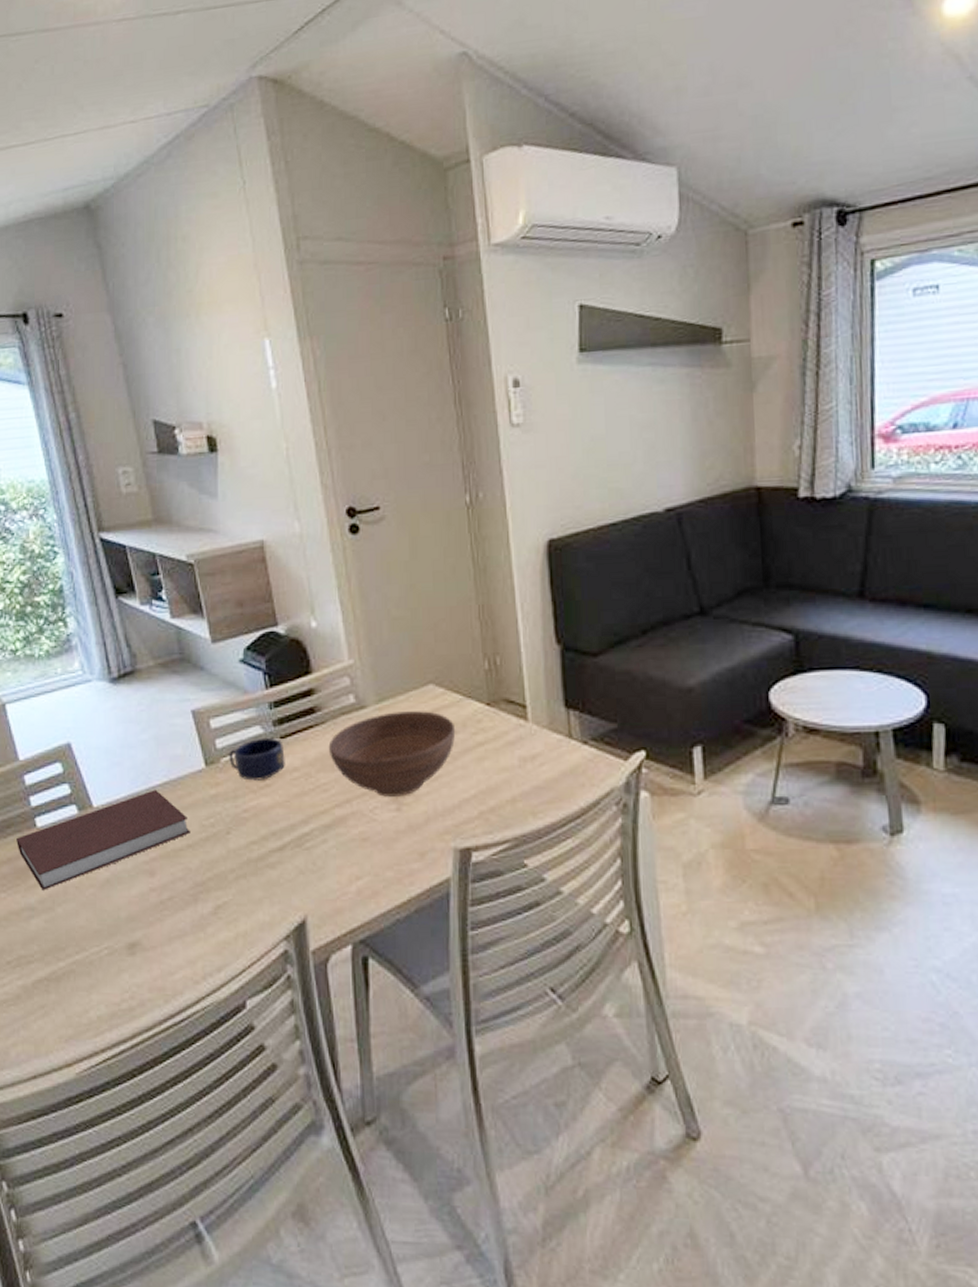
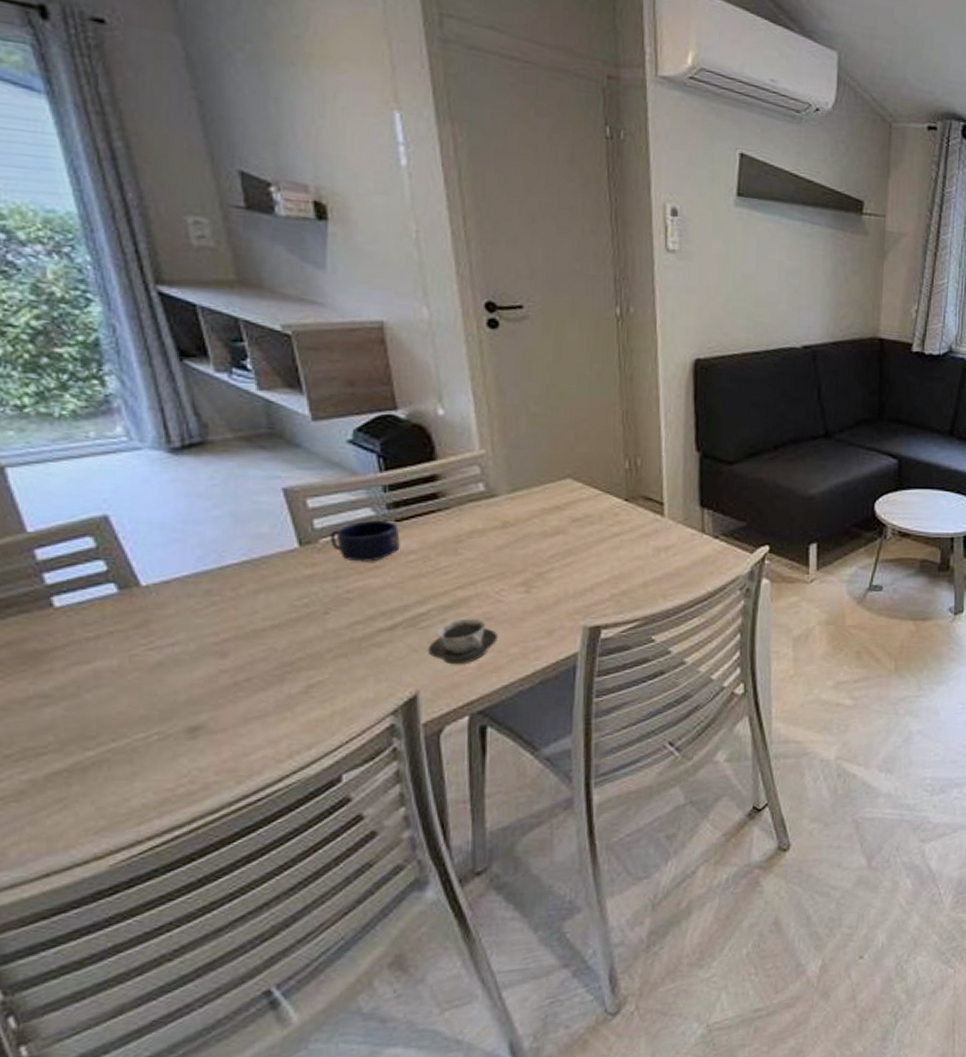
notebook: present [16,789,190,890] -> none [21,568,277,676]
cup: none [312,838,375,889] -> present [427,618,499,665]
bowl: present [328,711,456,797] -> none [452,502,592,580]

